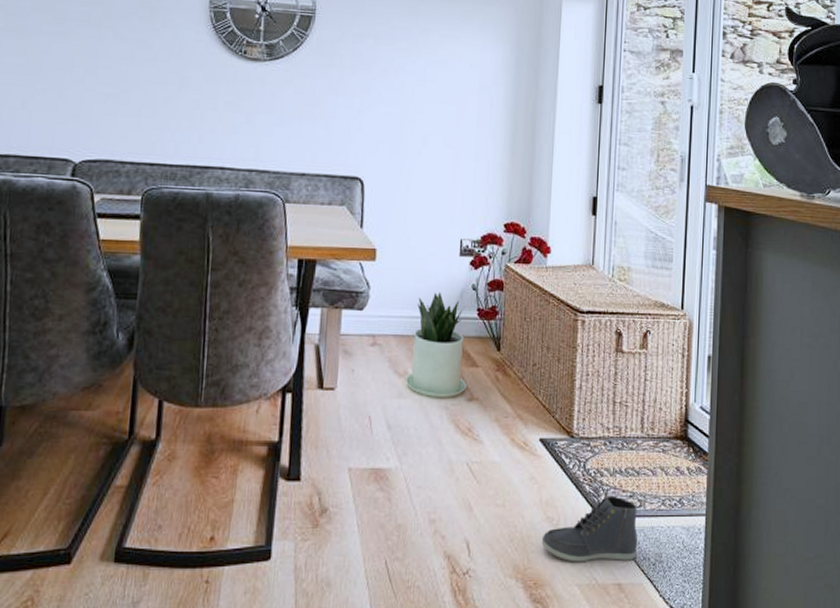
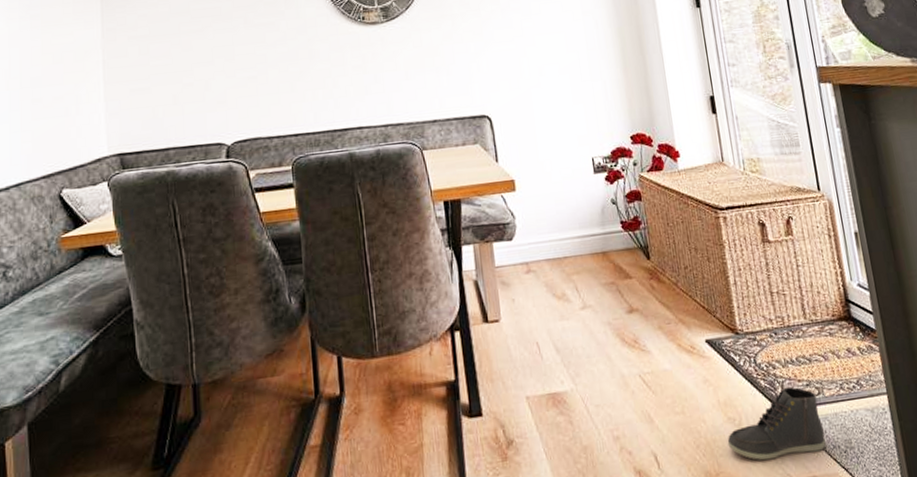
planter: present [405,292,467,397] -> none [562,211,625,315]

